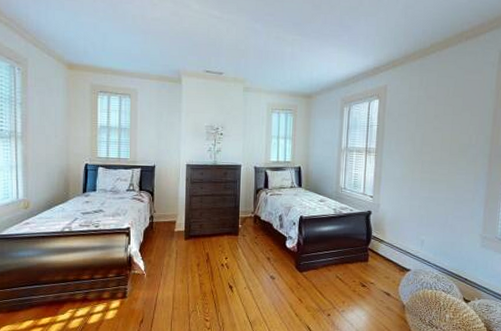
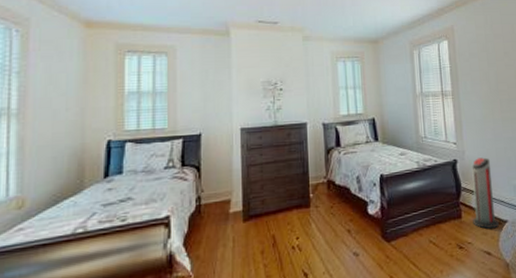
air purifier: none [377,212,403,274] -> present [471,157,499,229]

